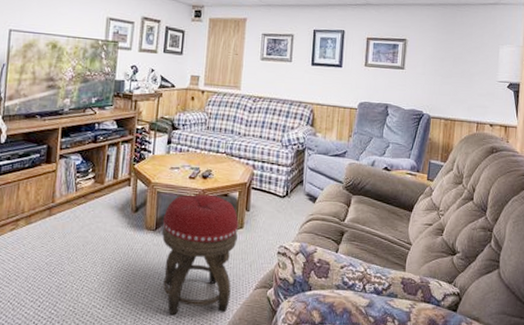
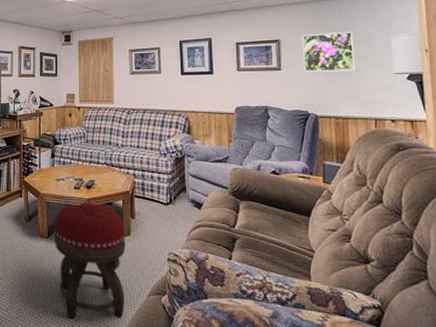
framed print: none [424,36,469,76] -> present [302,31,356,72]

